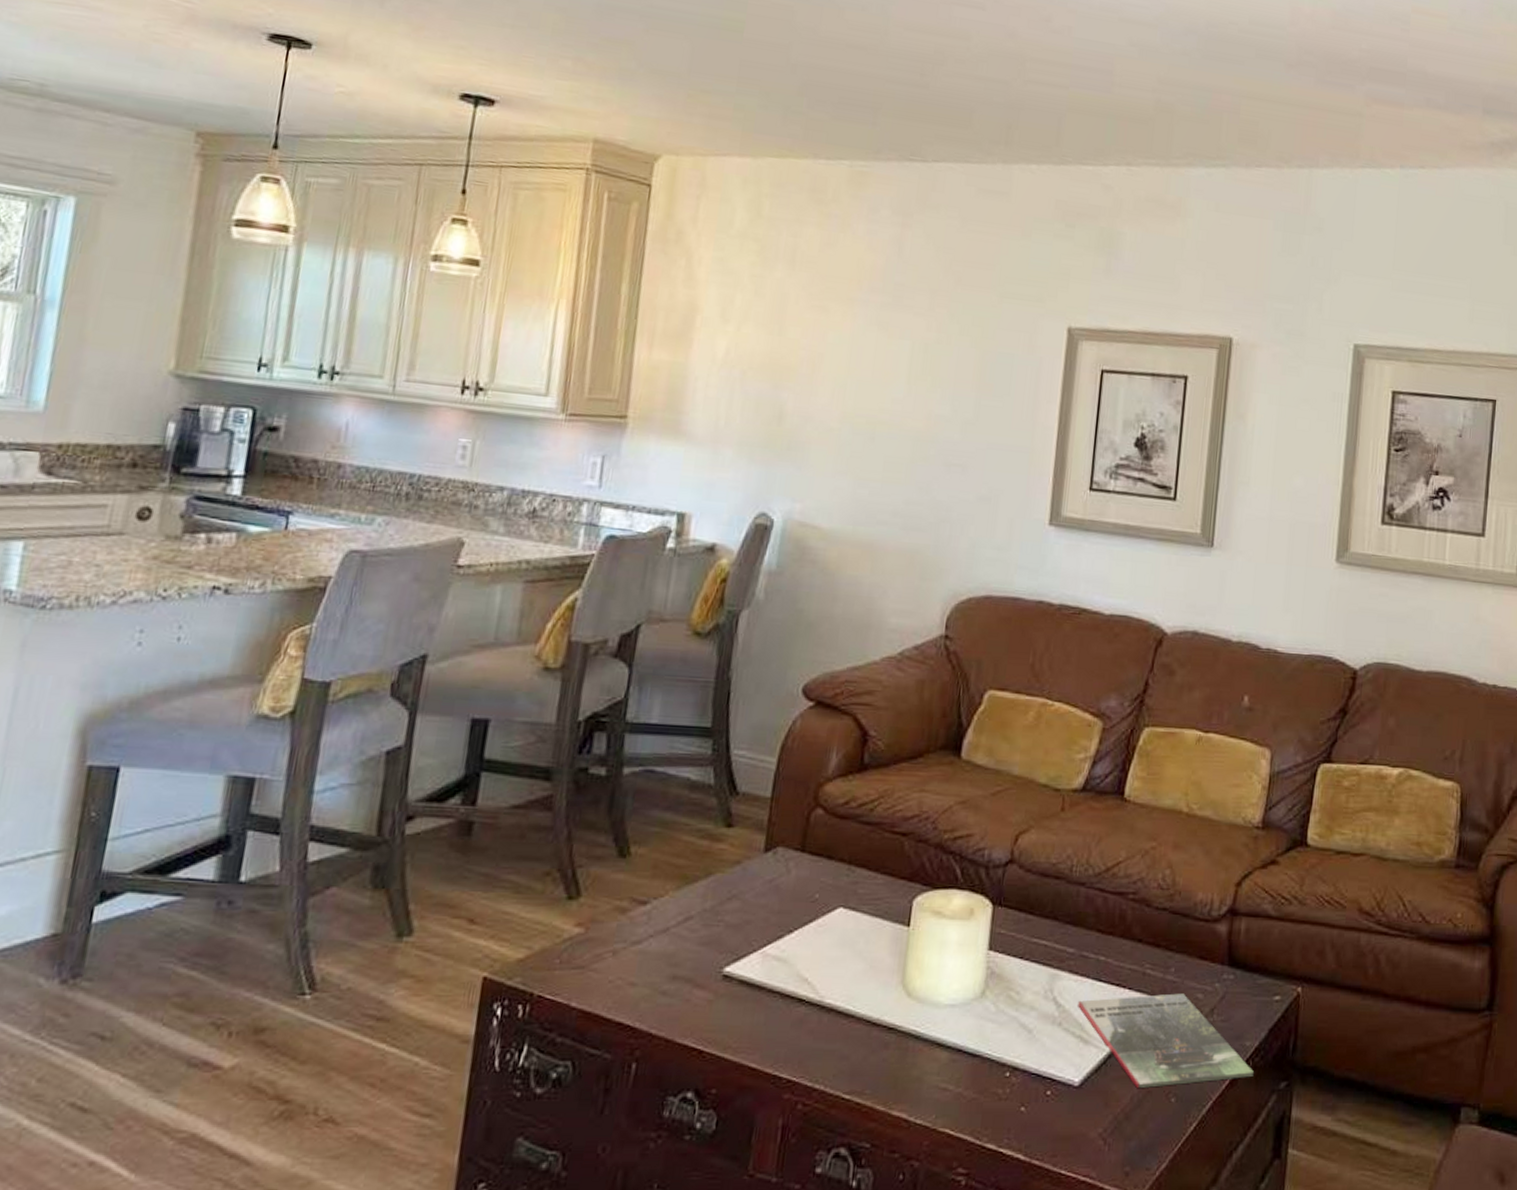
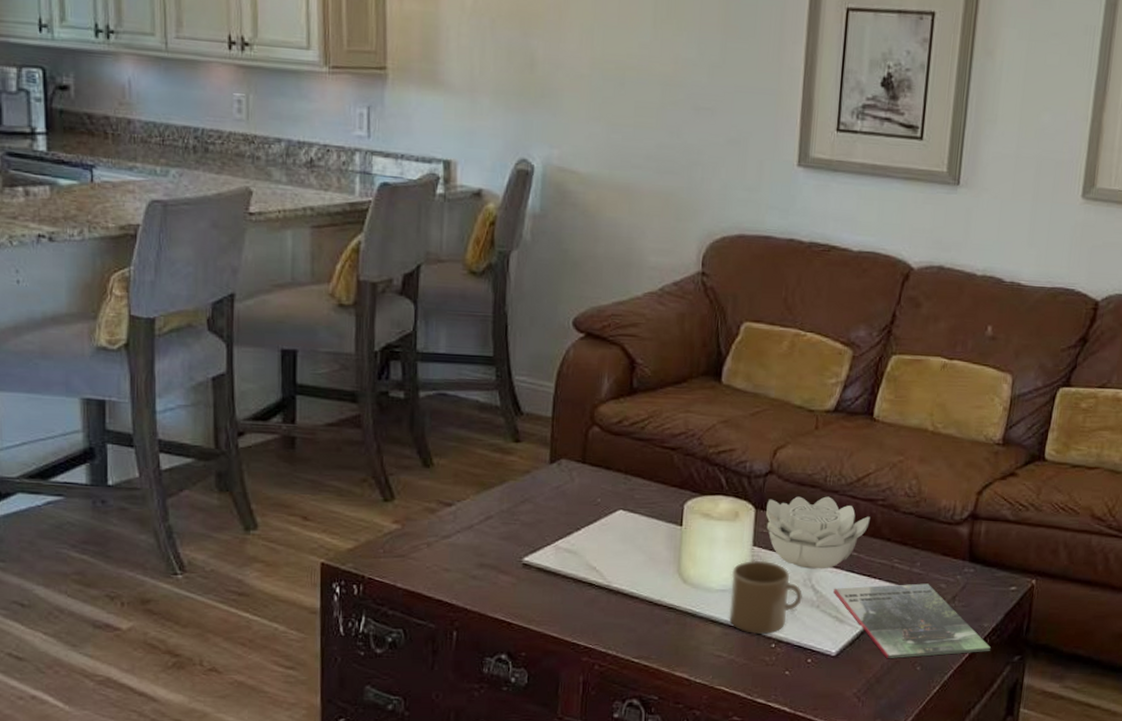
mug: none [958,967,1043,1061] -> present [729,560,802,635]
decorative bowl: none [1004,889,1120,978] -> present [766,496,870,569]

